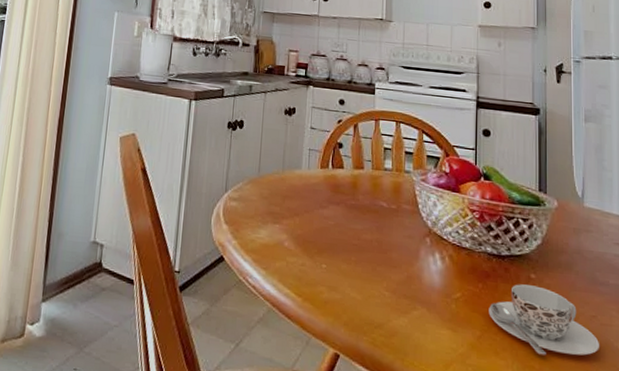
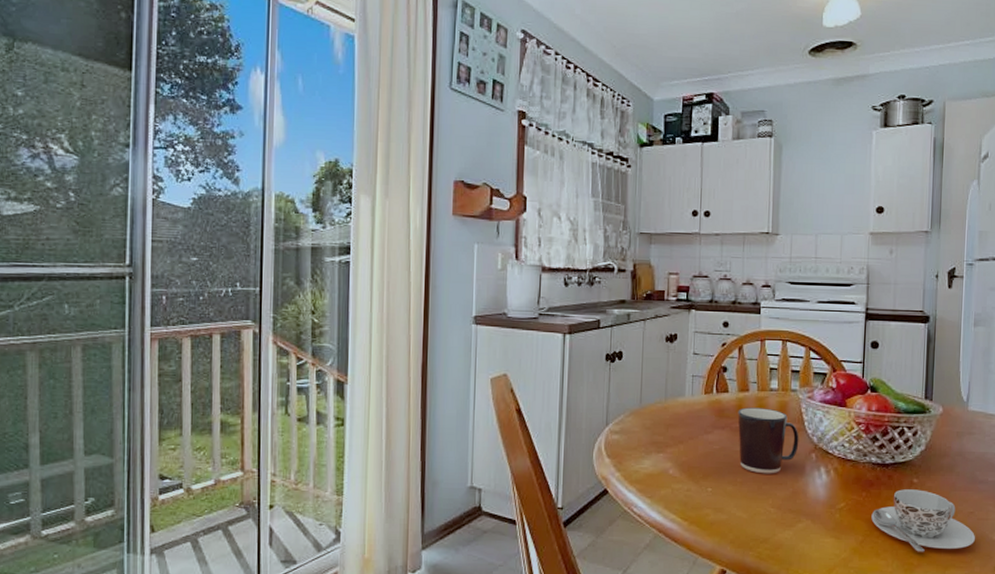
mug: none [352,185,413,256] -> present [737,407,799,474]

